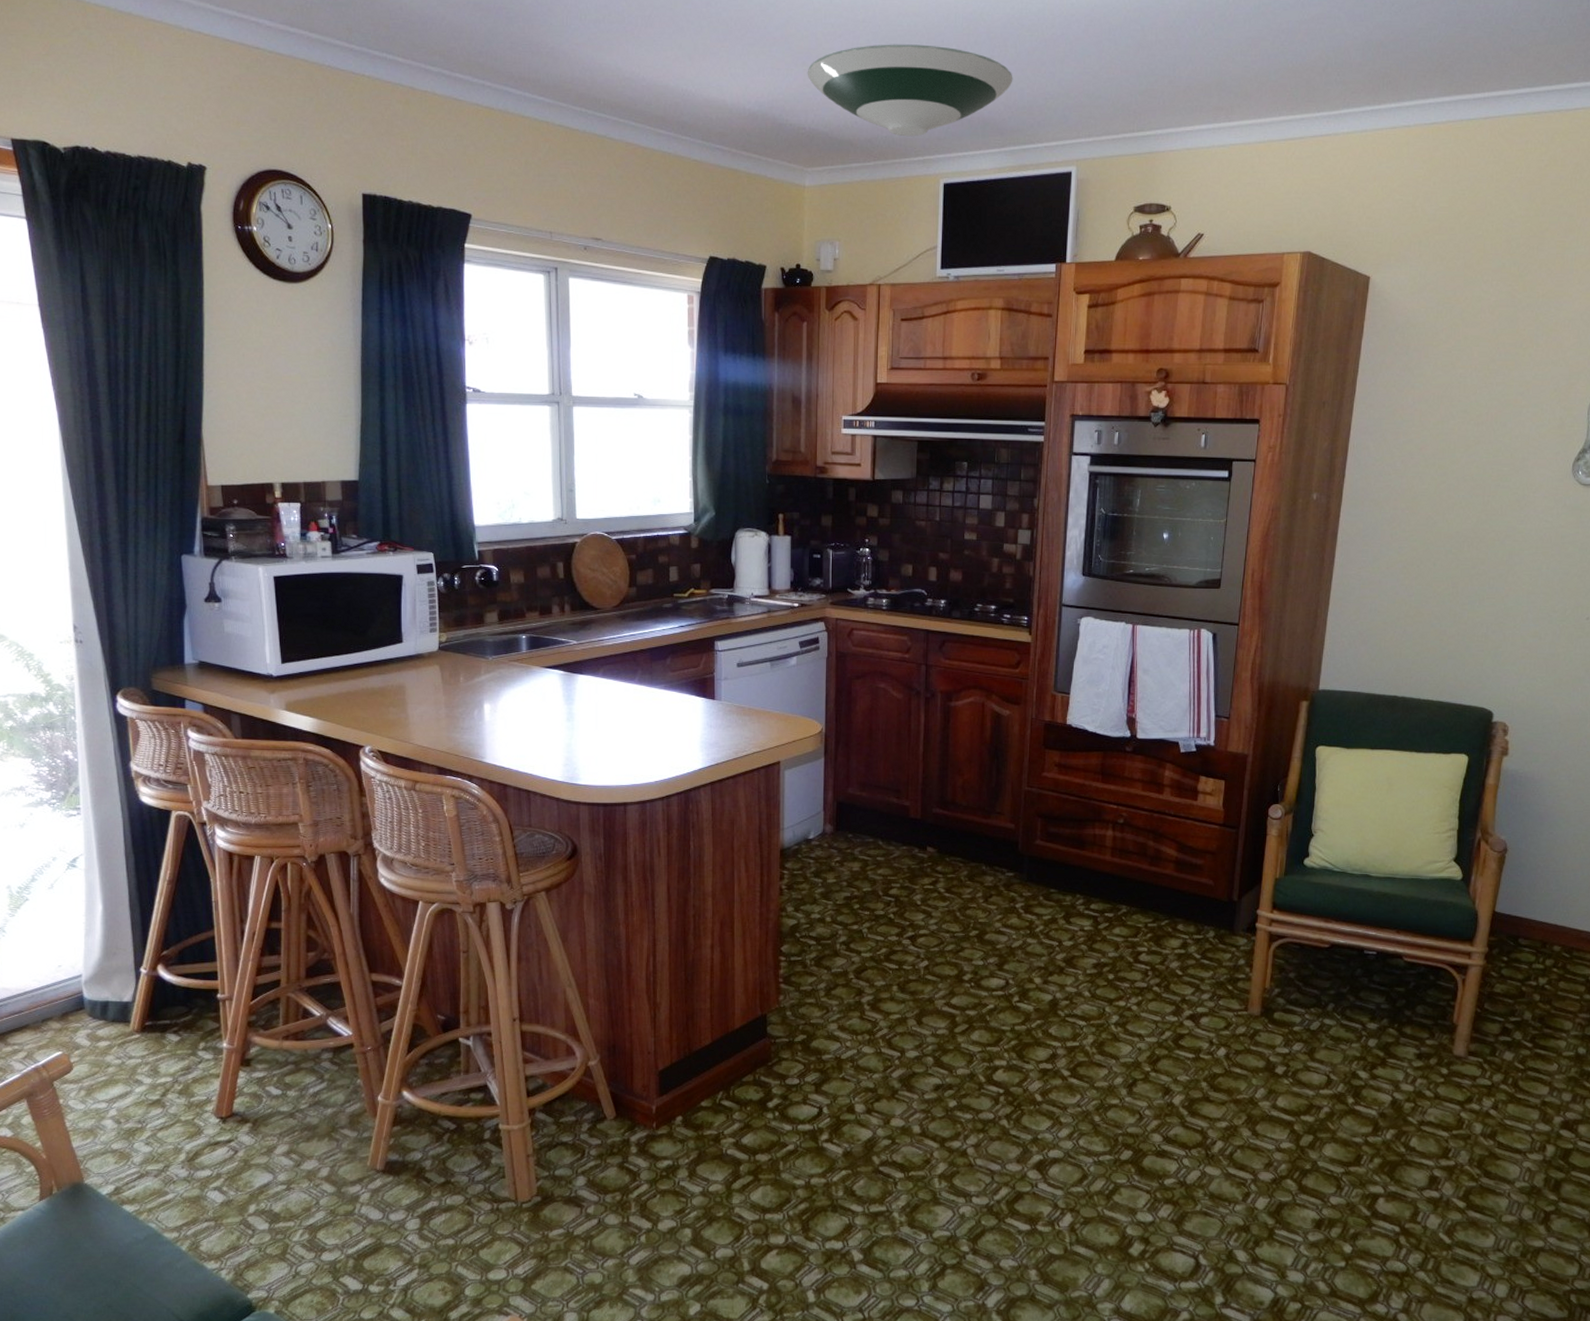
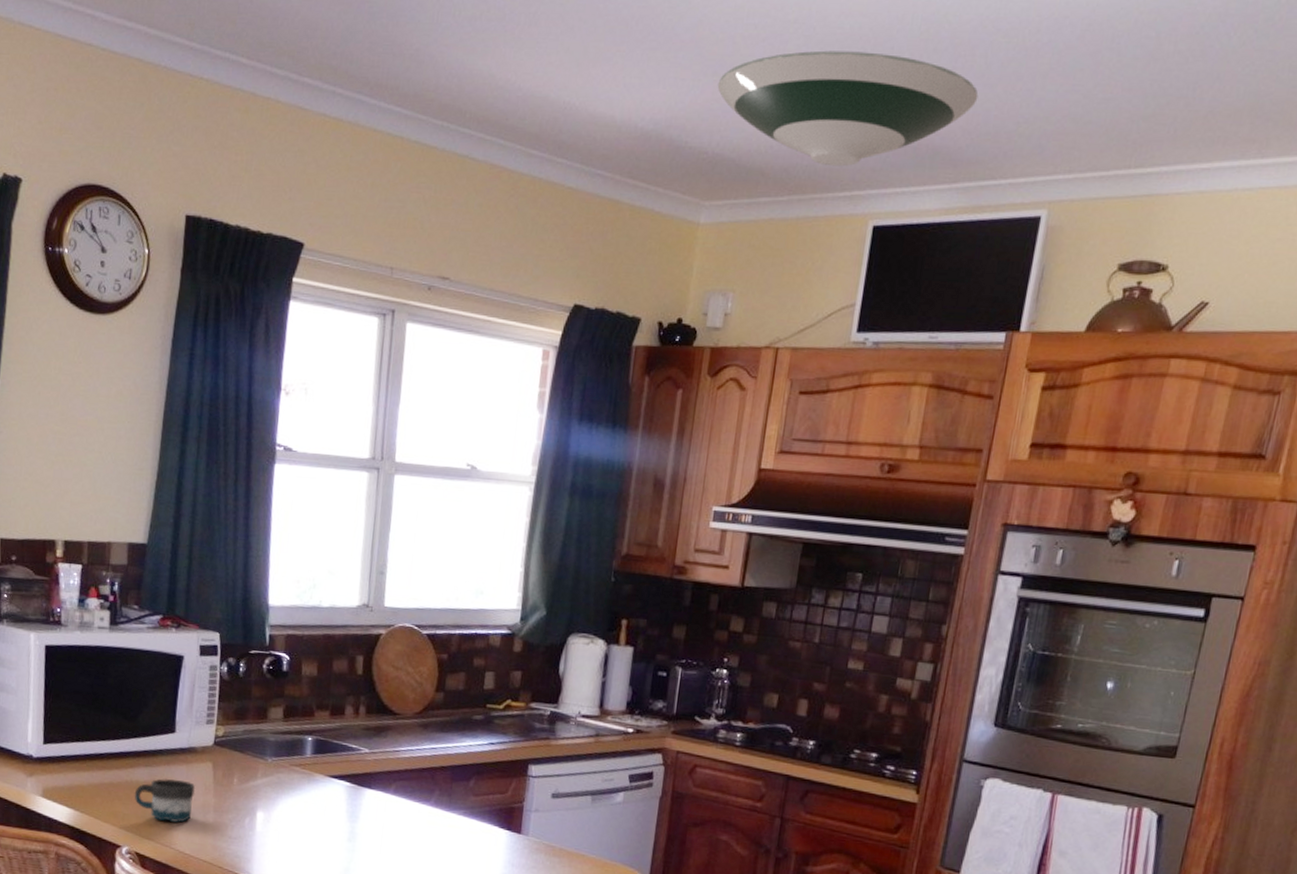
mug: none [371,684,427,720] -> present [134,779,196,823]

